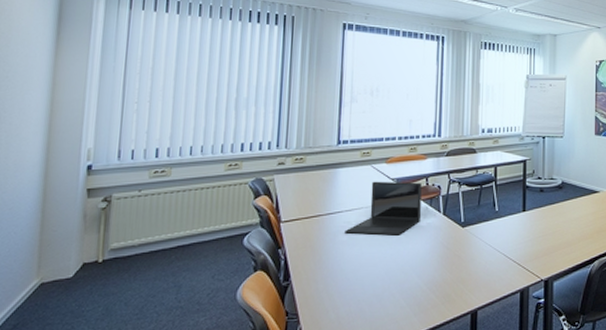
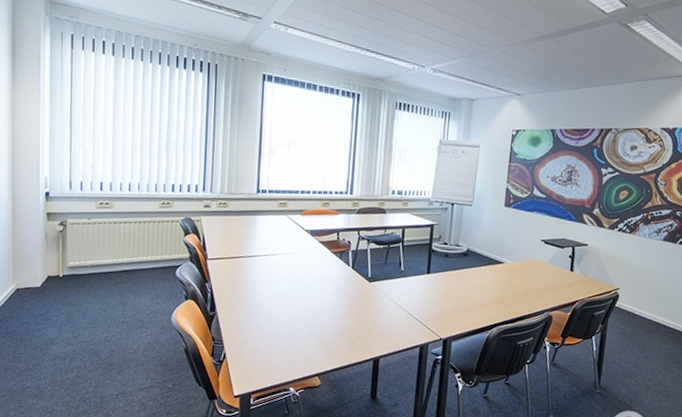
laptop: present [344,181,422,236] -> none [263,230,333,283]

